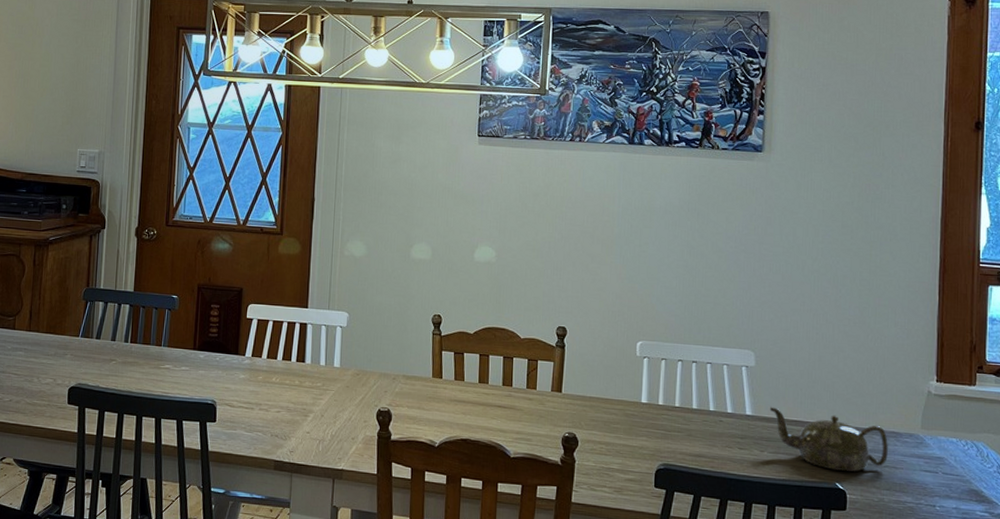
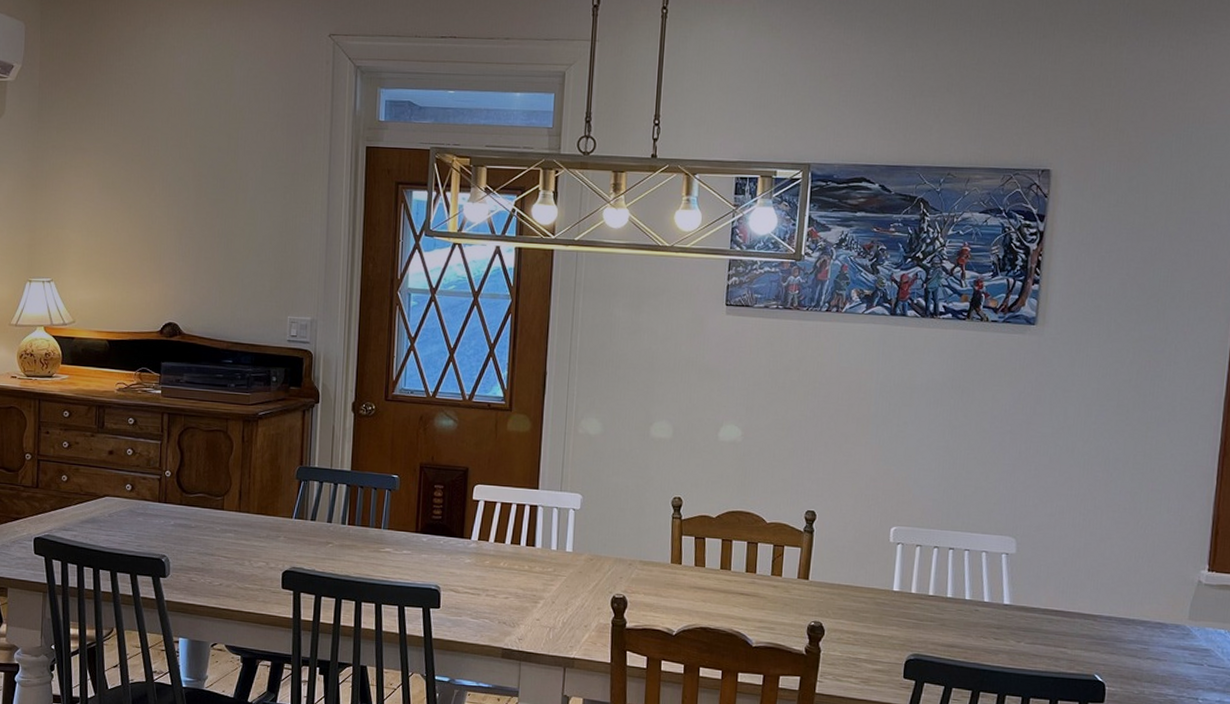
teapot: present [769,407,888,472] -> none [1028,596,1153,663]

